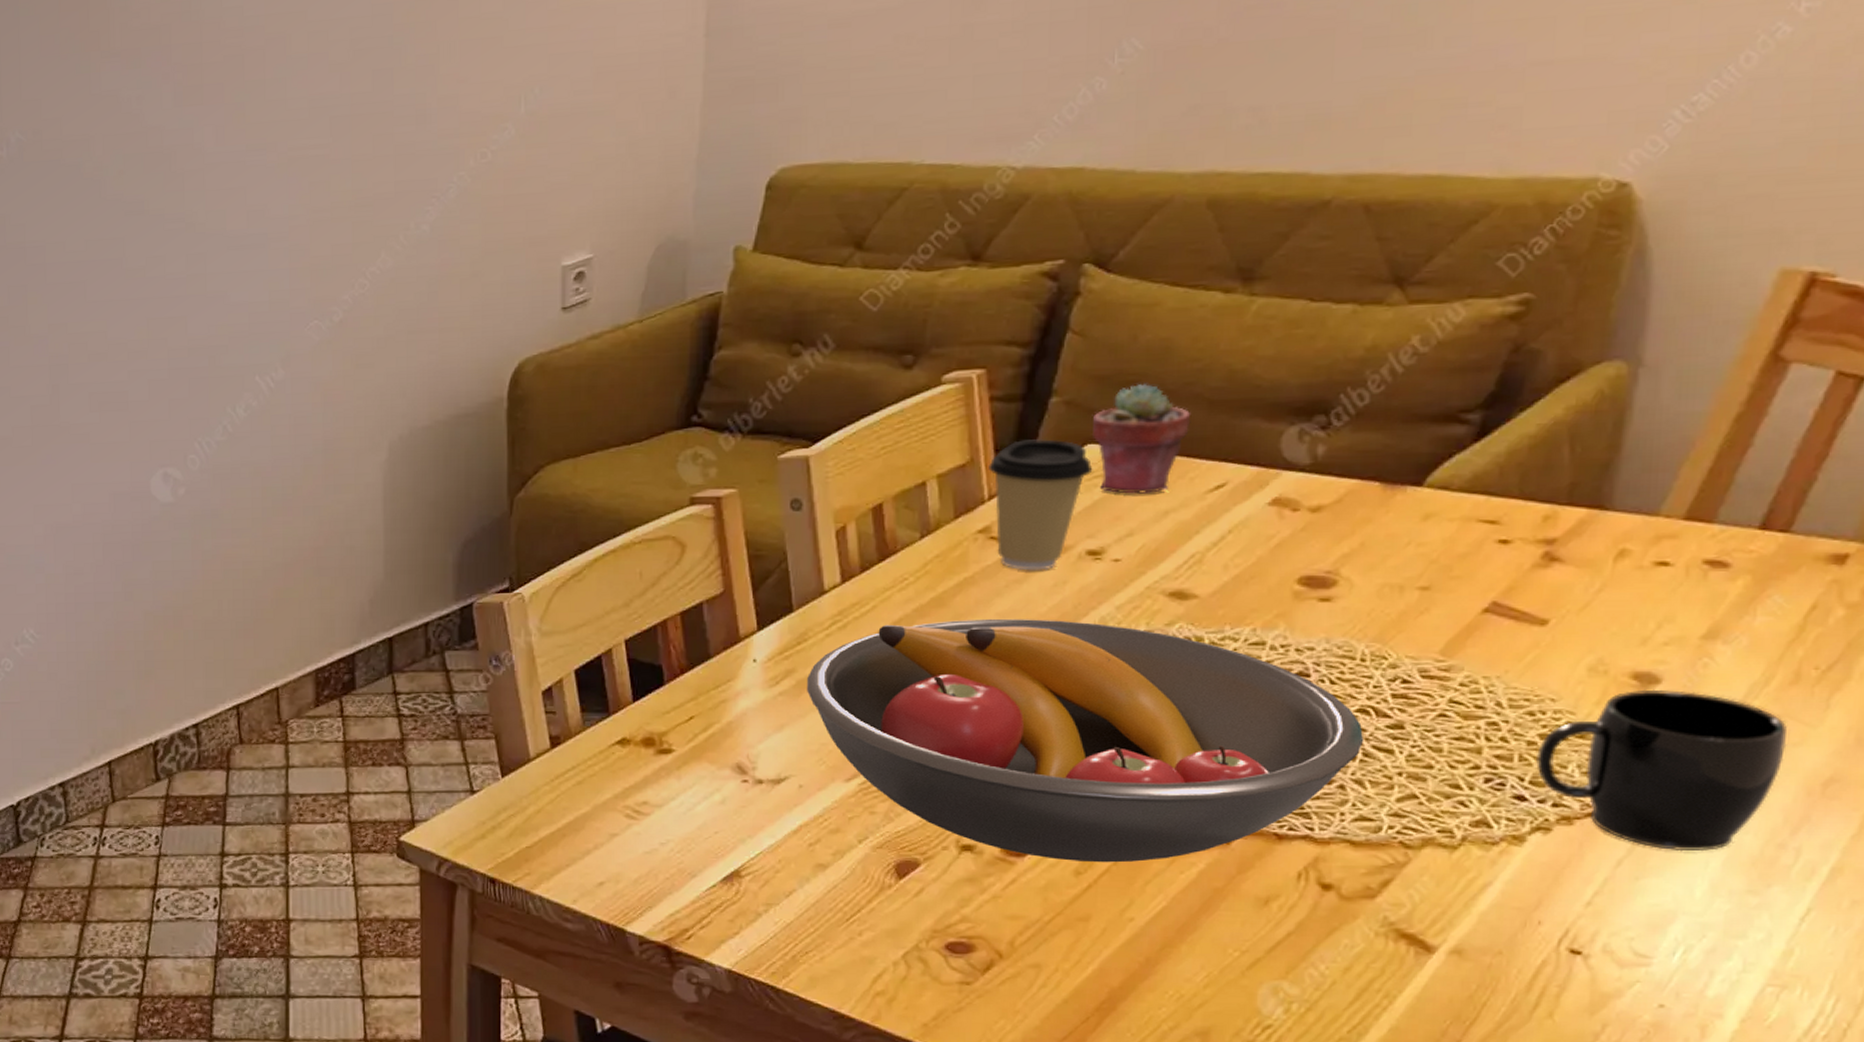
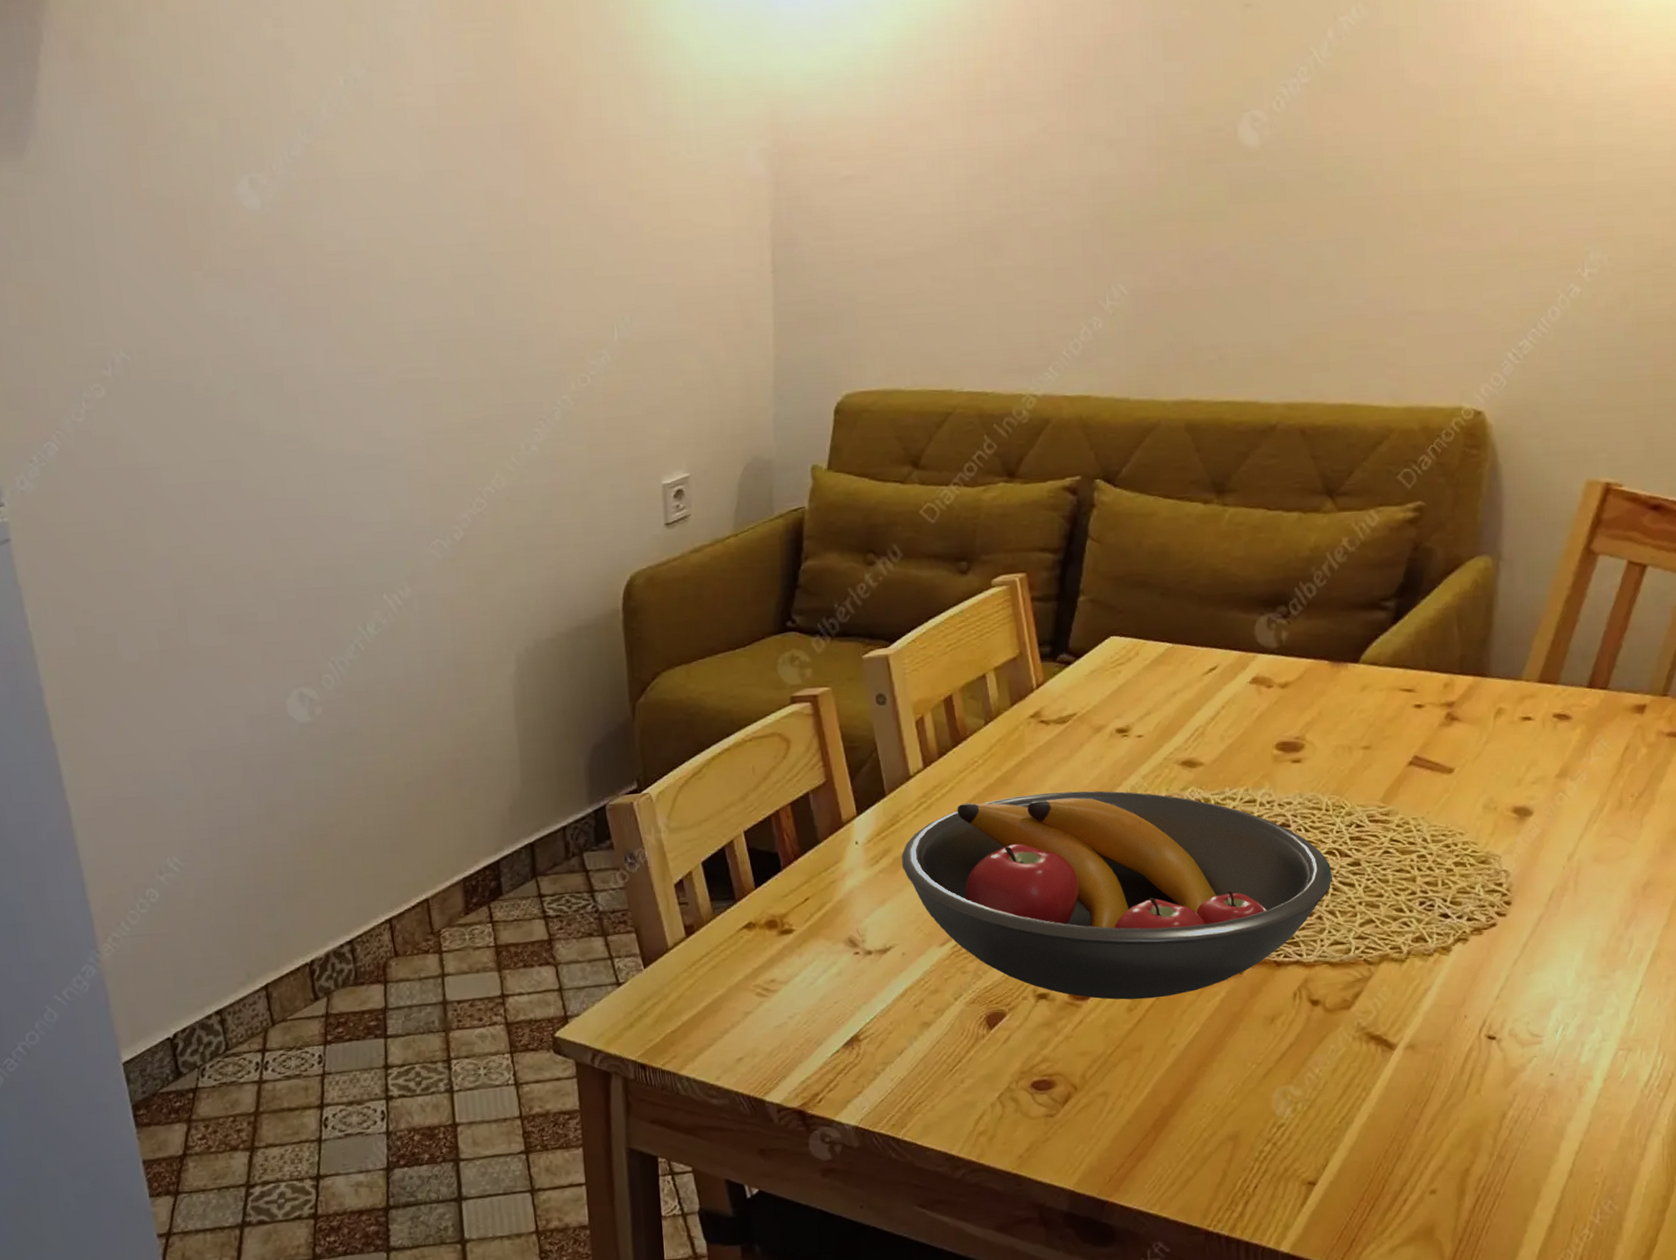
coffee cup: present [988,439,1093,571] -> none [1034,633,1116,749]
potted succulent: present [1091,383,1191,494] -> none [1112,582,1187,678]
mug: present [1536,689,1787,852] -> none [1454,820,1618,949]

